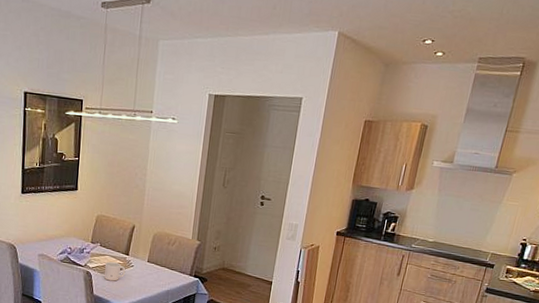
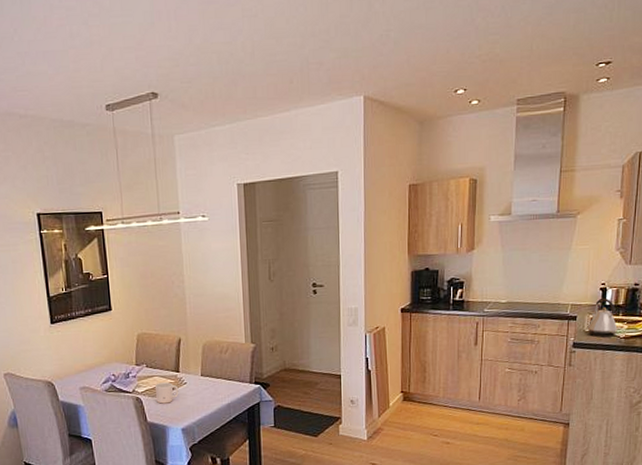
kettle: none [501,253,531,289] -> present [587,298,618,338]

